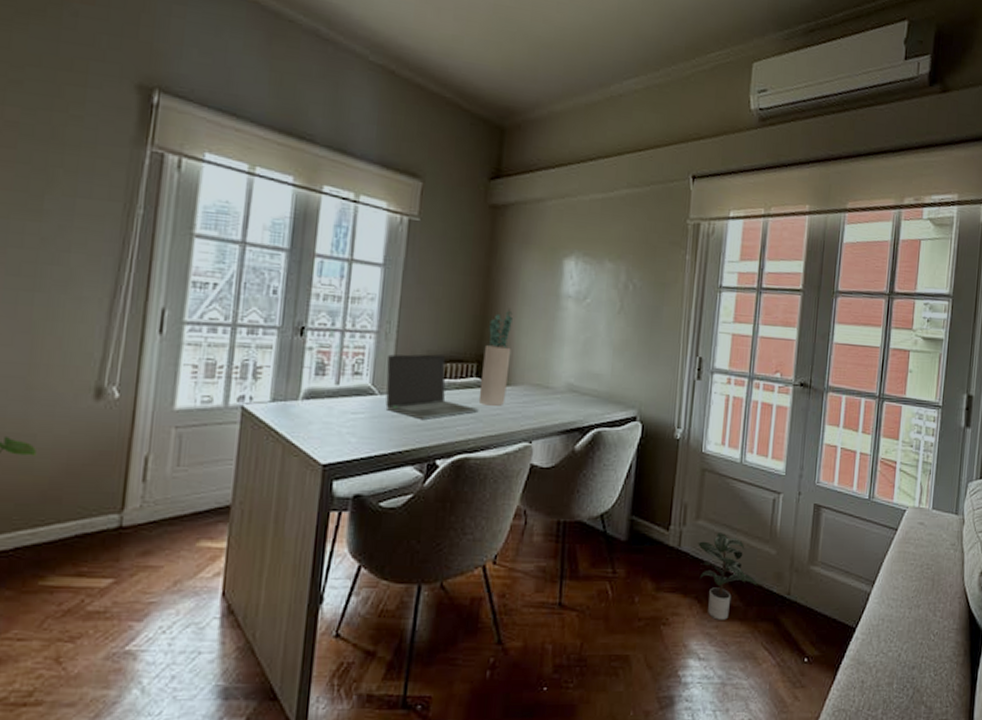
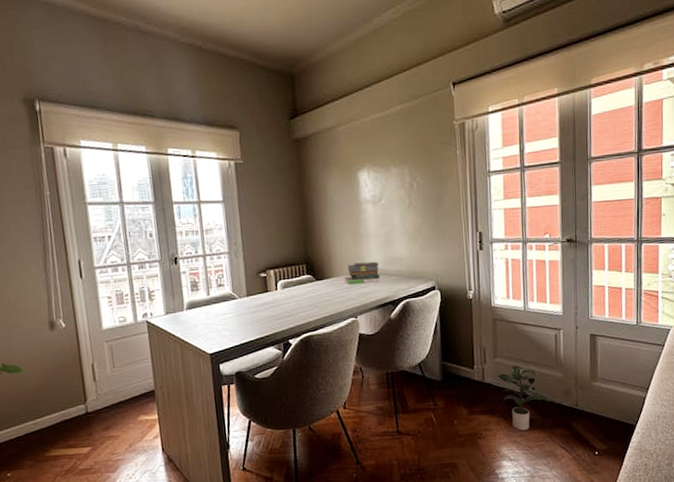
laptop: present [385,354,479,419] -> none [239,262,314,312]
vase: present [478,308,513,406] -> none [309,218,332,295]
books: none [523,371,571,401] -> present [344,261,380,285]

